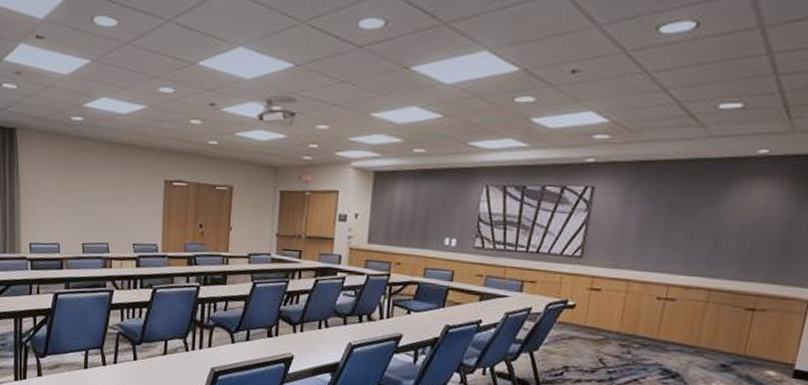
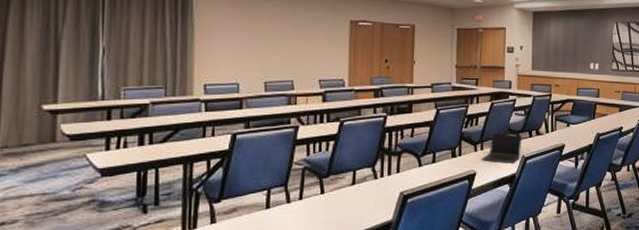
laptop computer: none [300,313,351,351] -> present [481,132,522,164]

